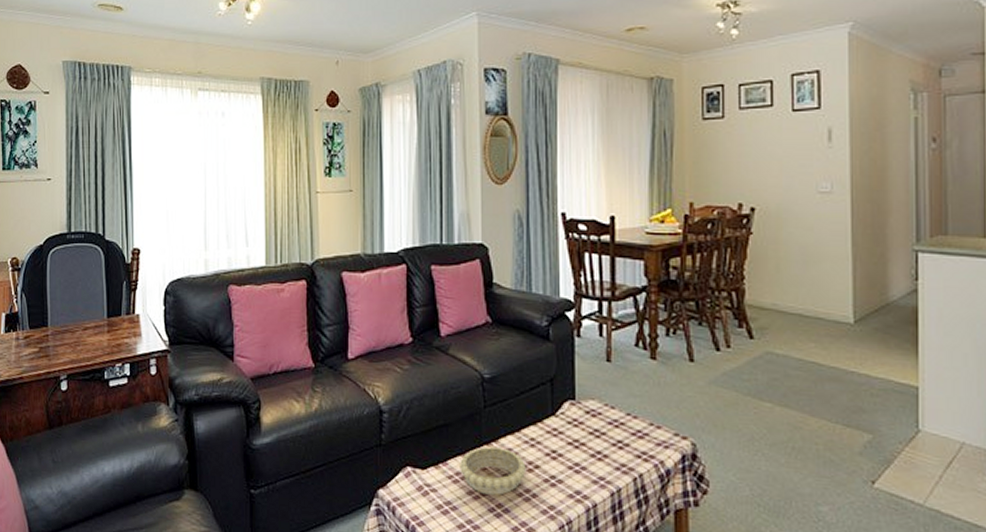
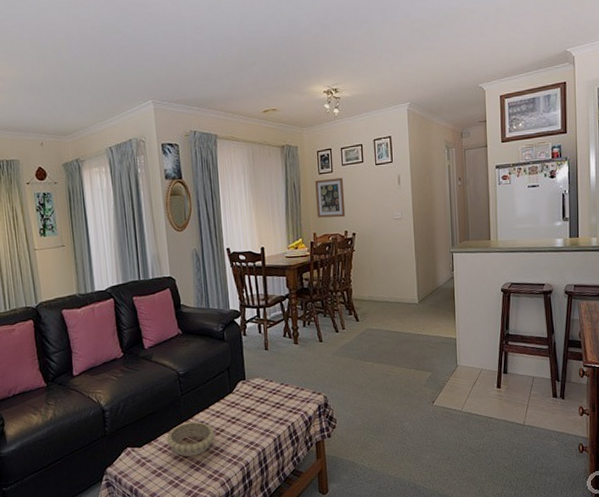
wall art: none [696,126,741,184] -> present [315,177,346,218]

